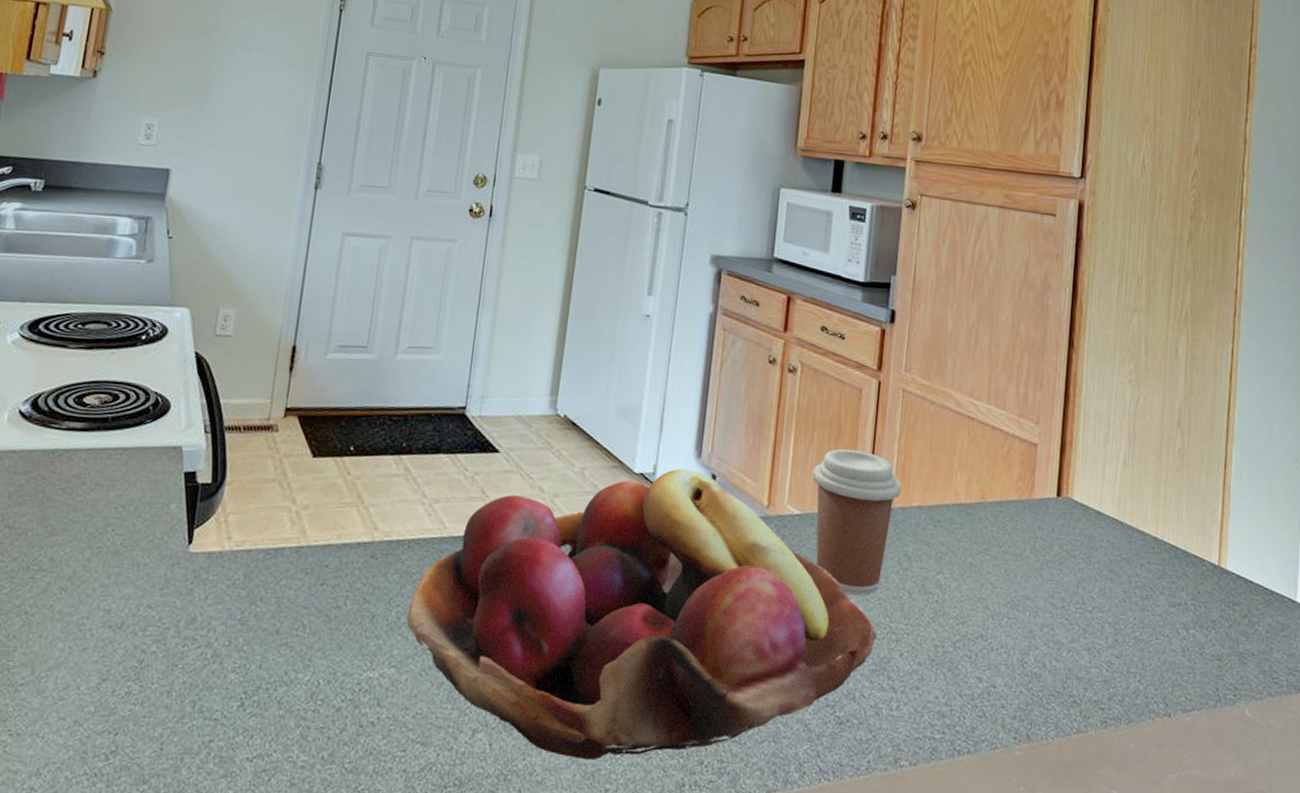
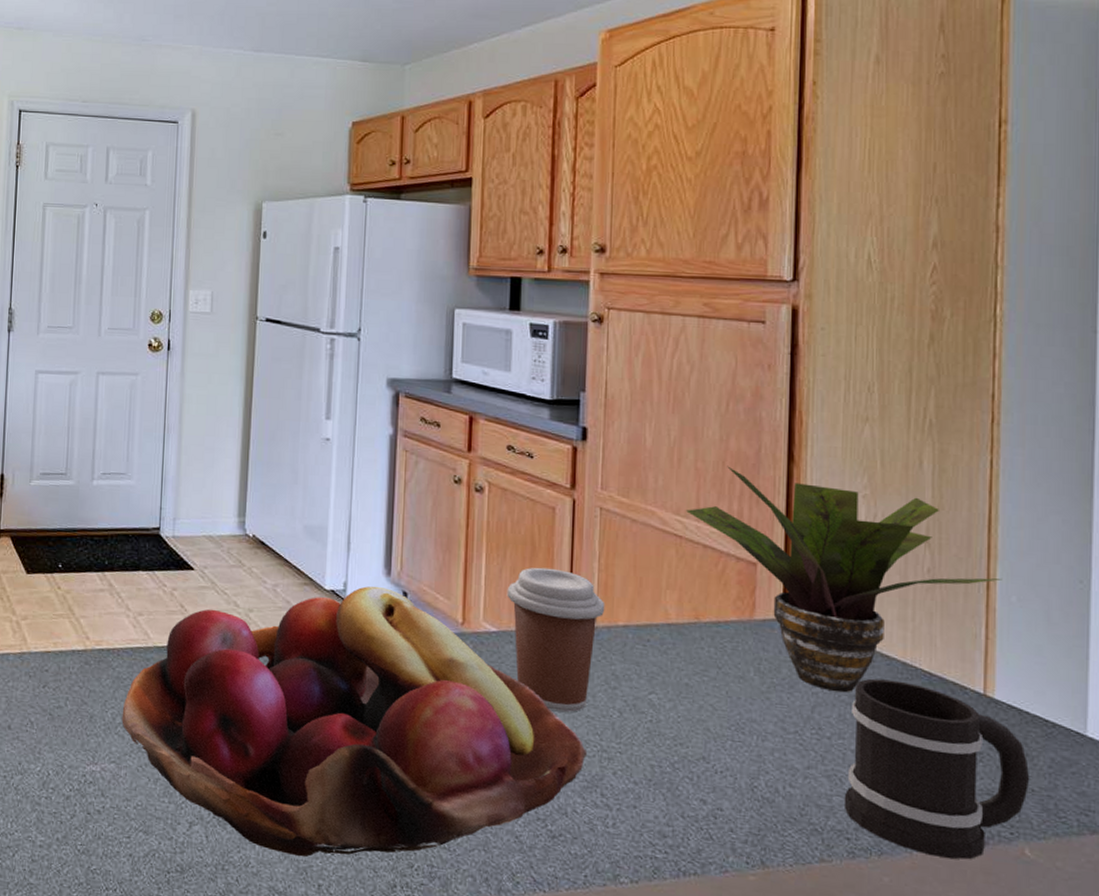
potted plant: none [979,350,1237,568] -> present [686,466,1003,693]
mug: none [1100,553,1252,723] -> present [843,678,1030,860]

